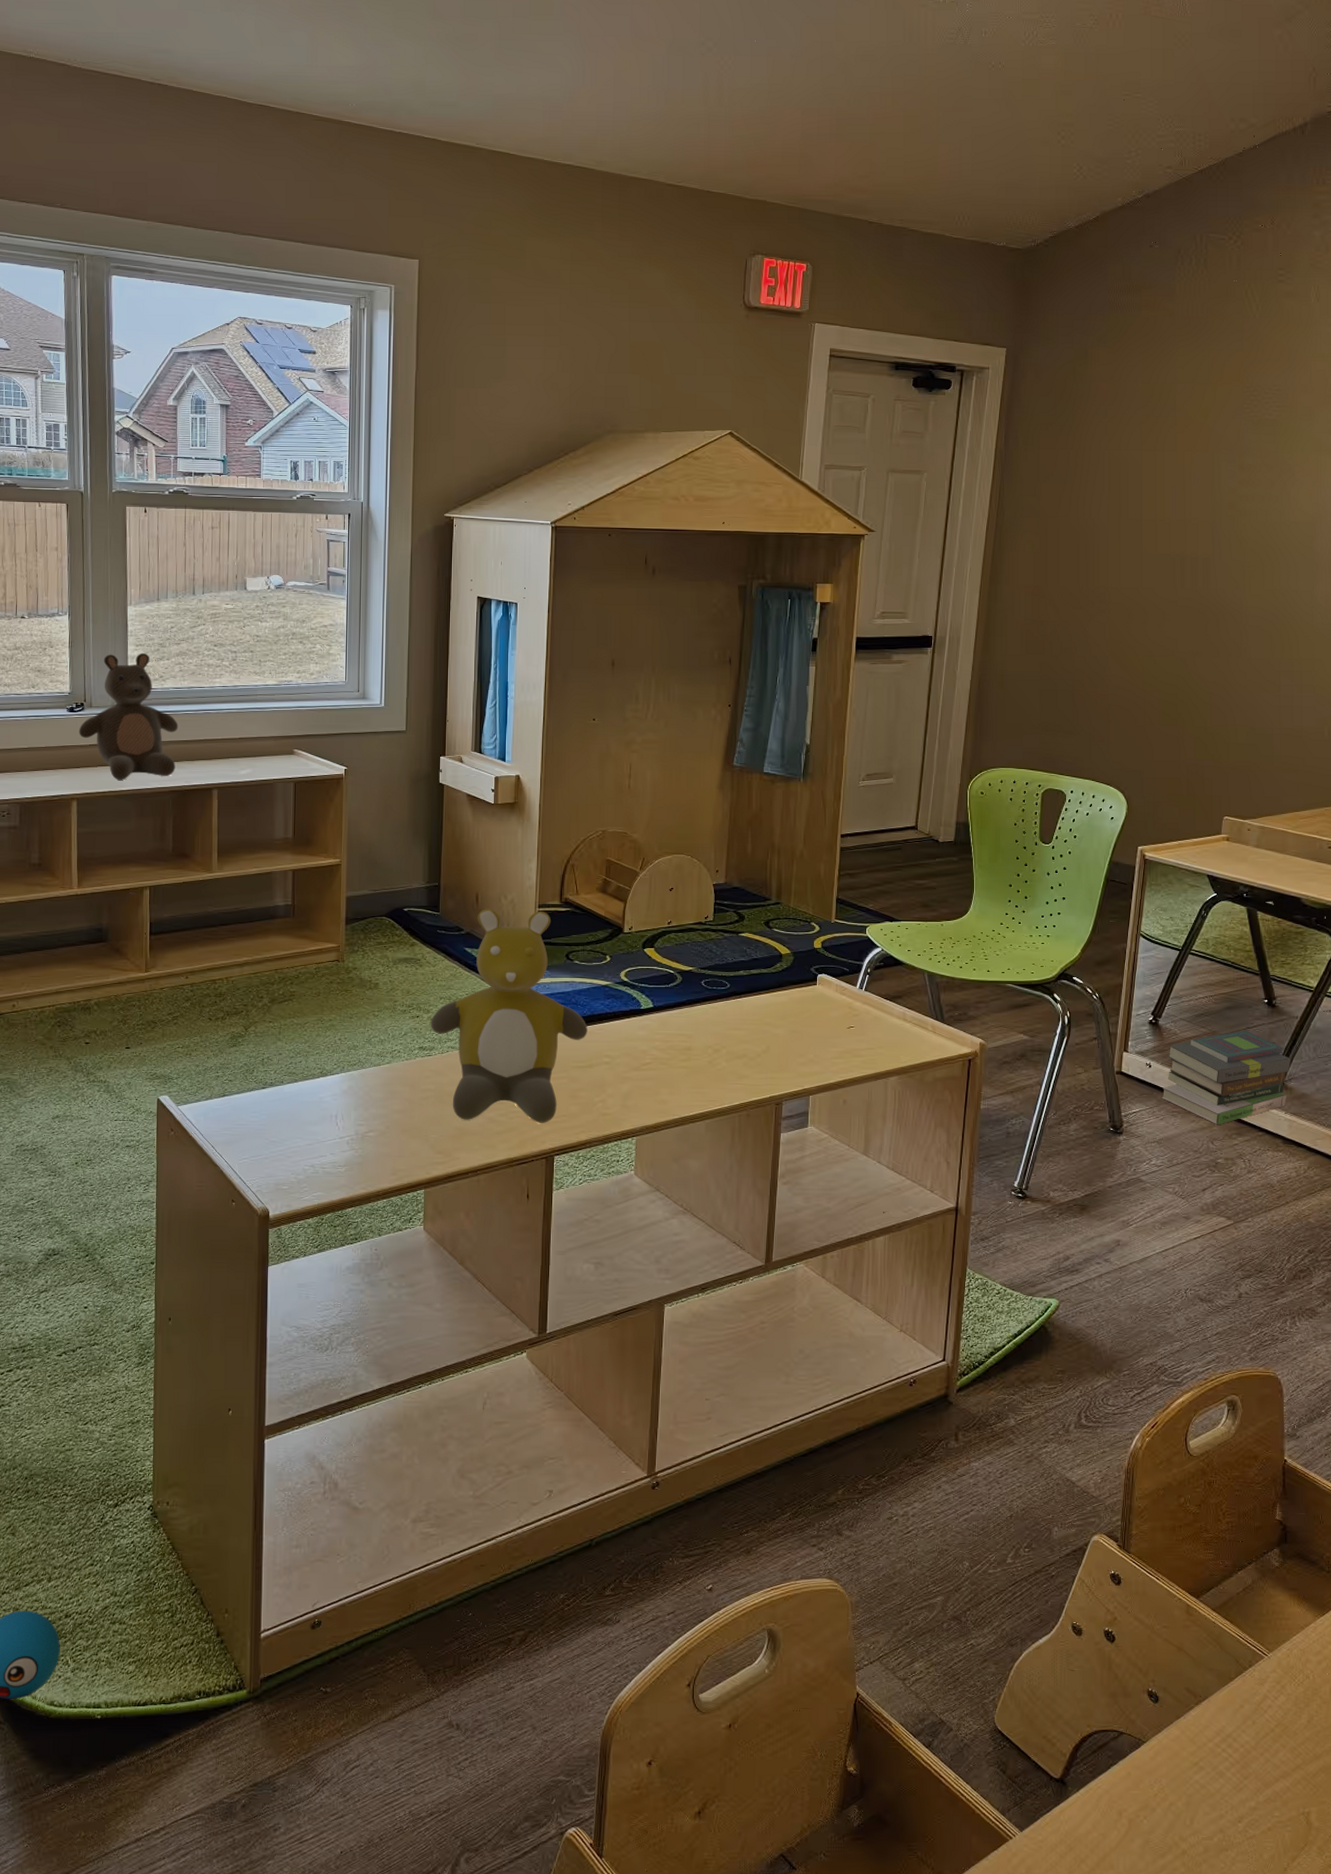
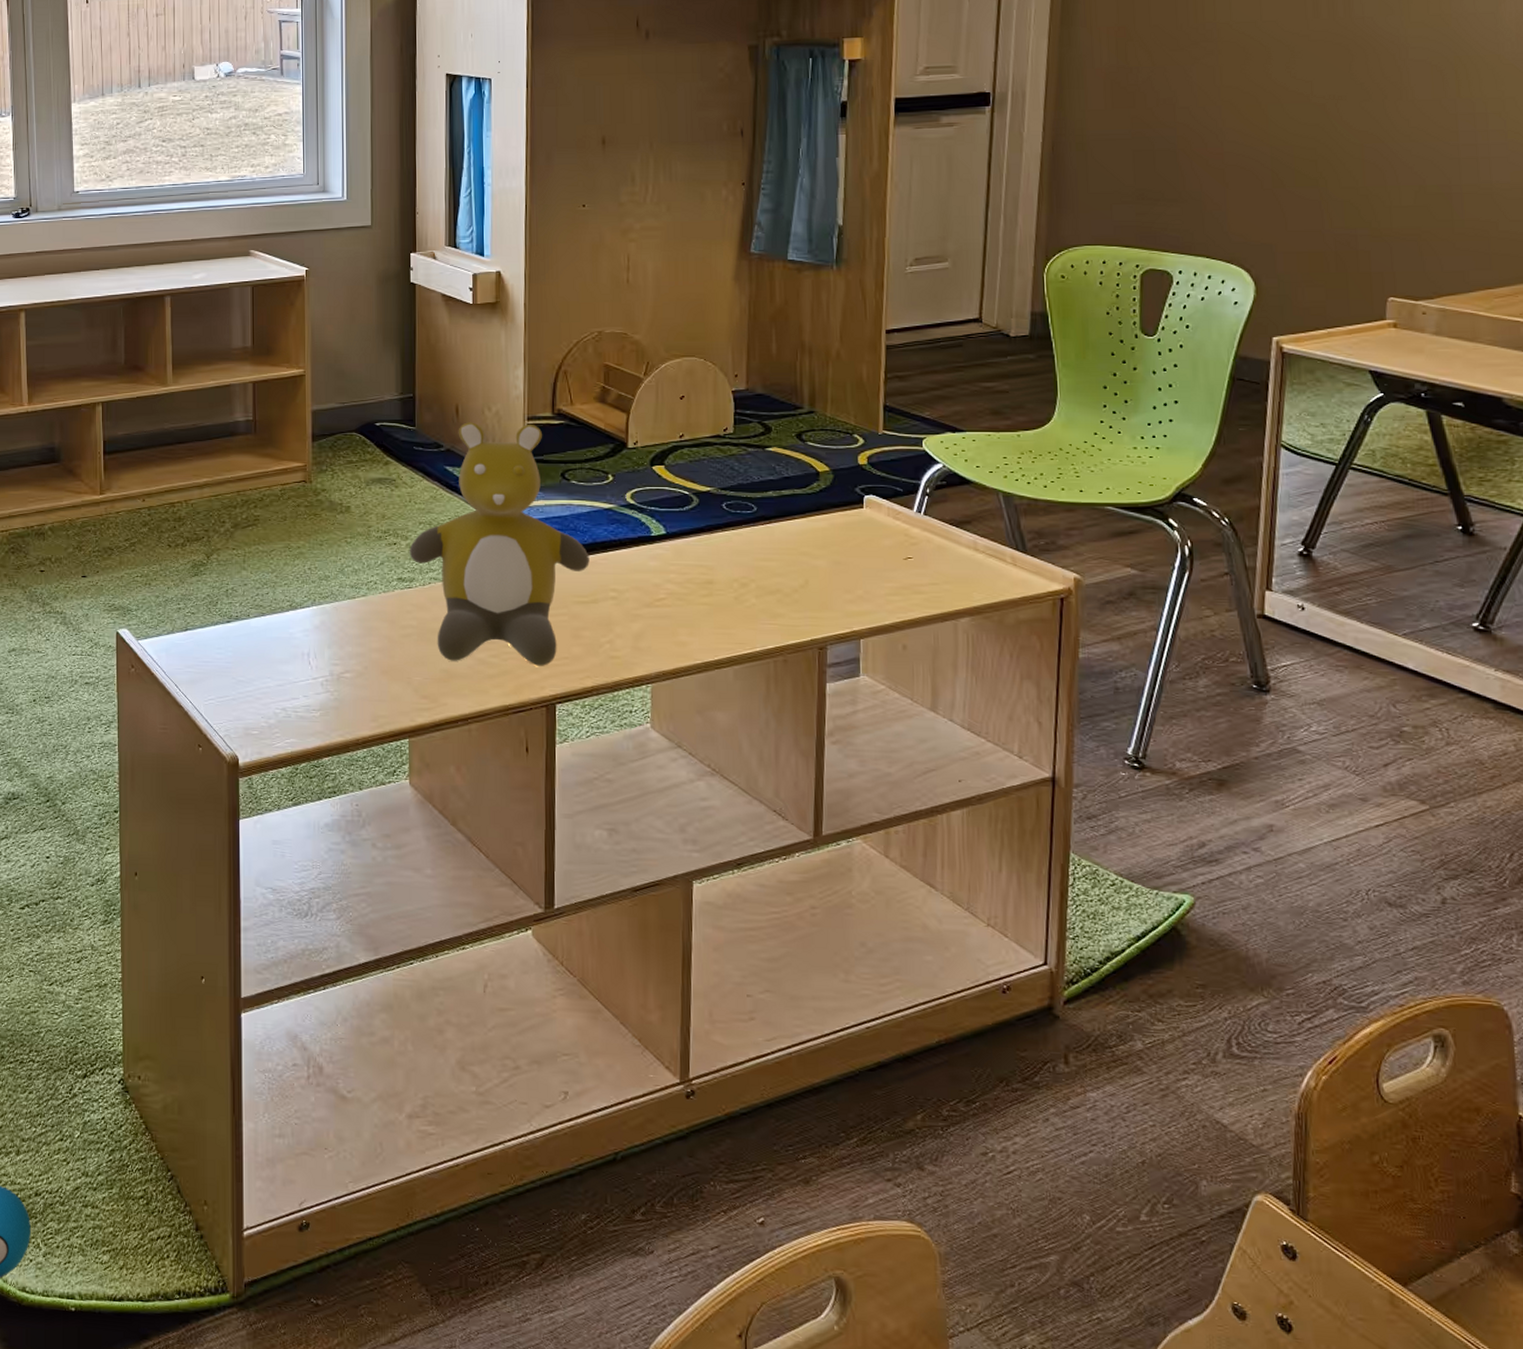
stuffed bear: present [78,652,179,780] -> none [25,152,128,288]
books: present [1162,1030,1291,1125] -> none [1321,564,1499,684]

